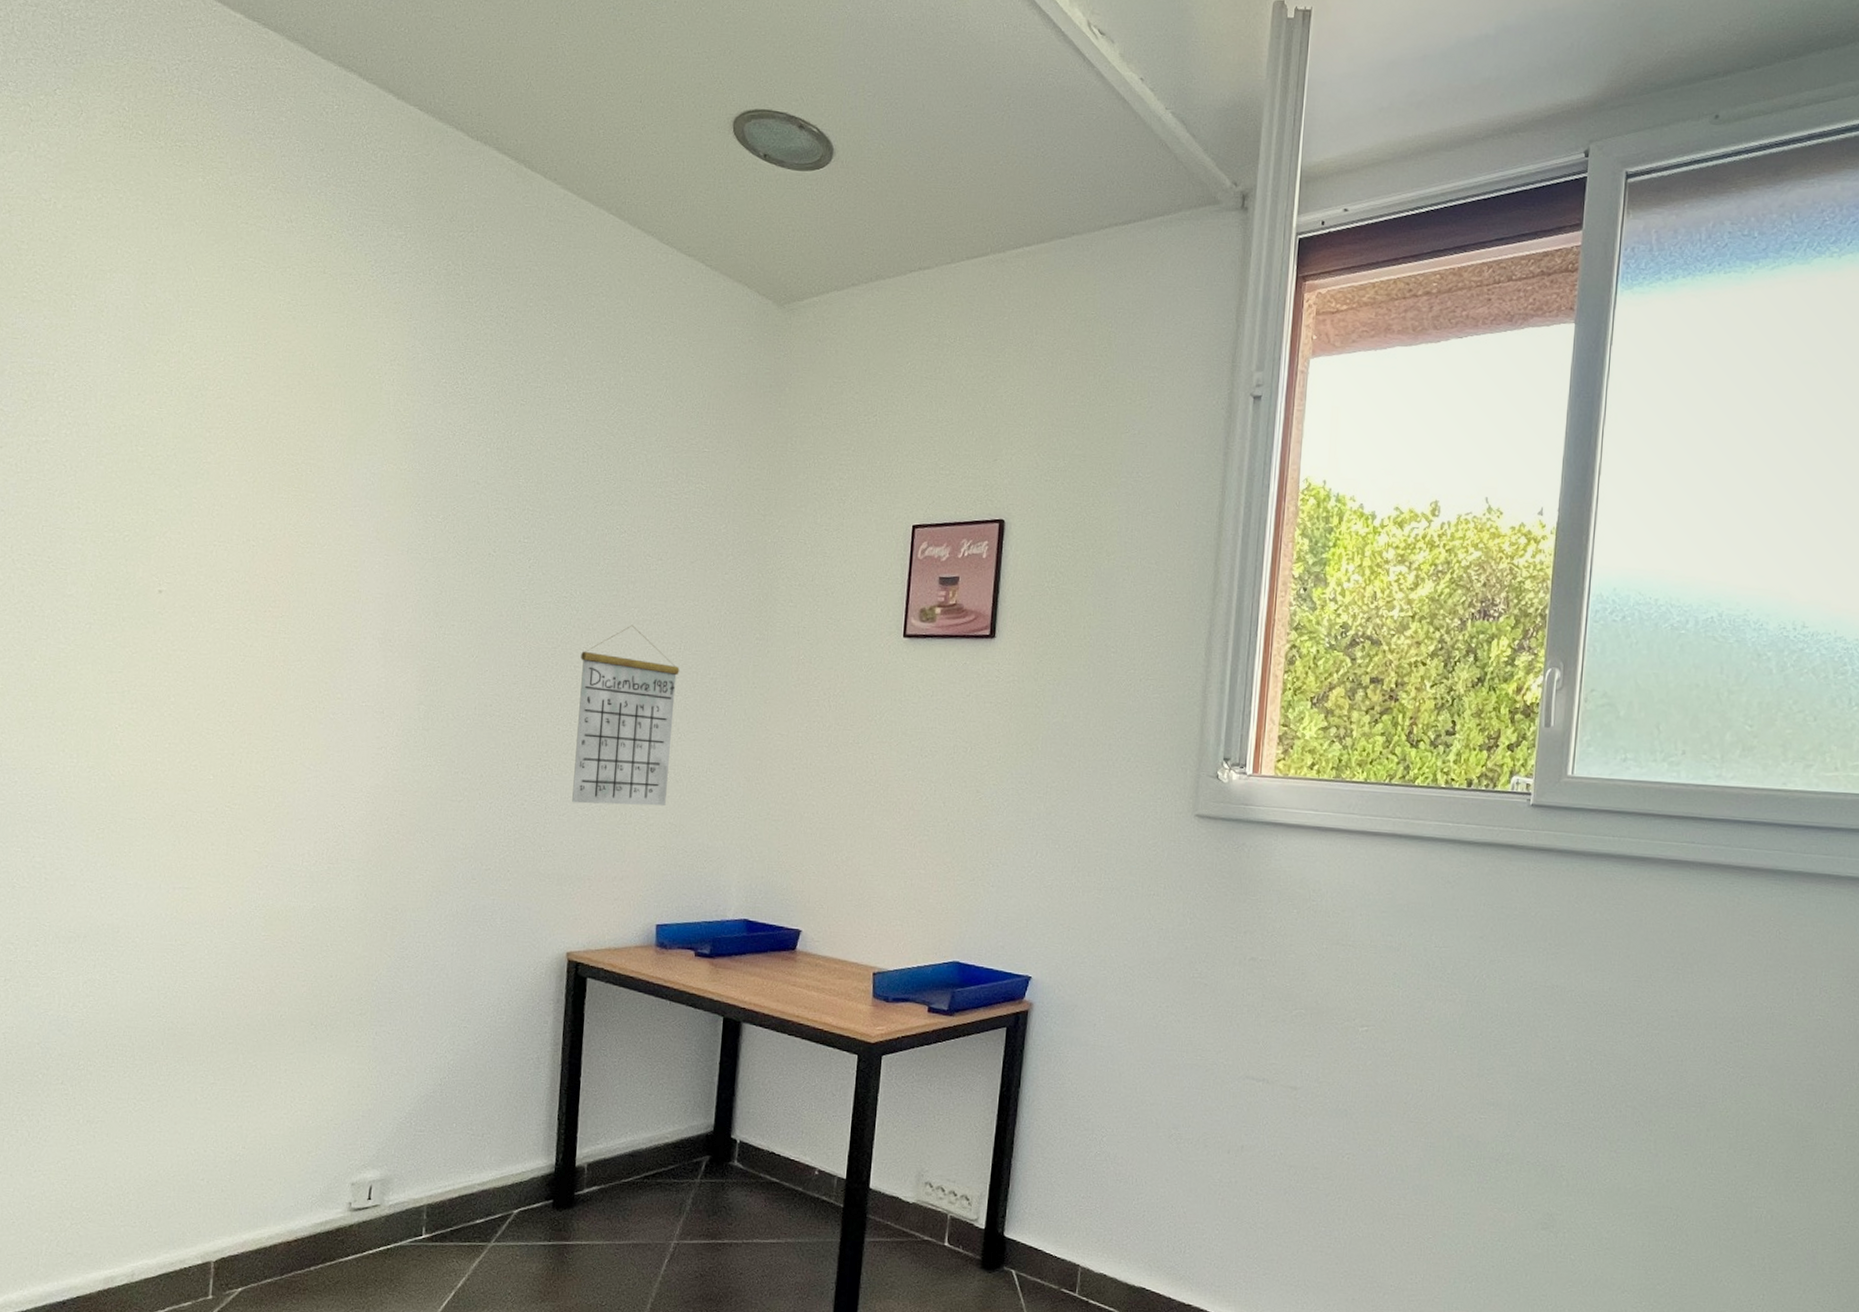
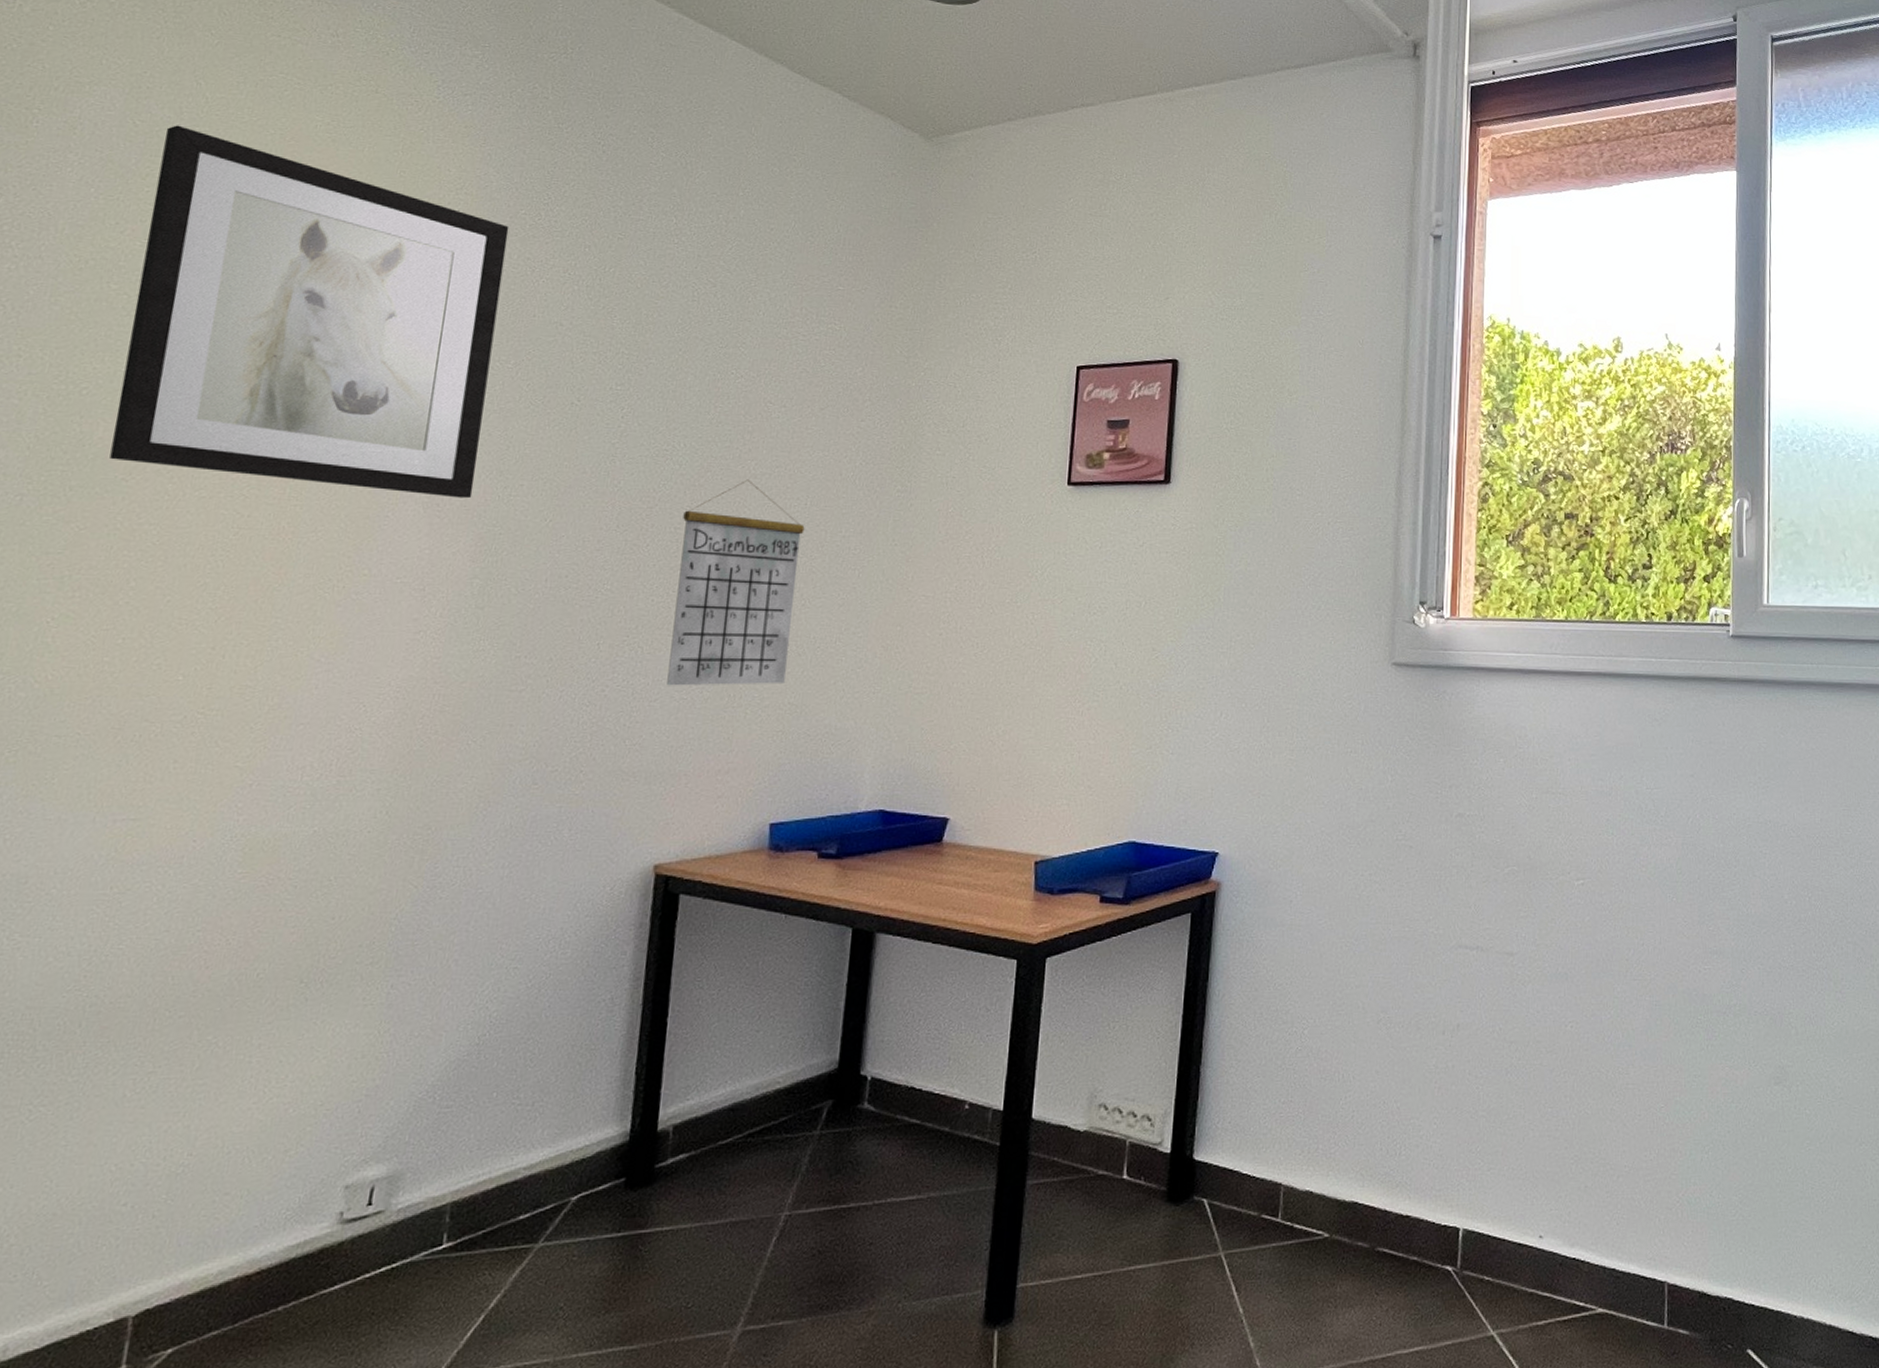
wall art: none [149,306,434,636] -> present [110,125,510,499]

